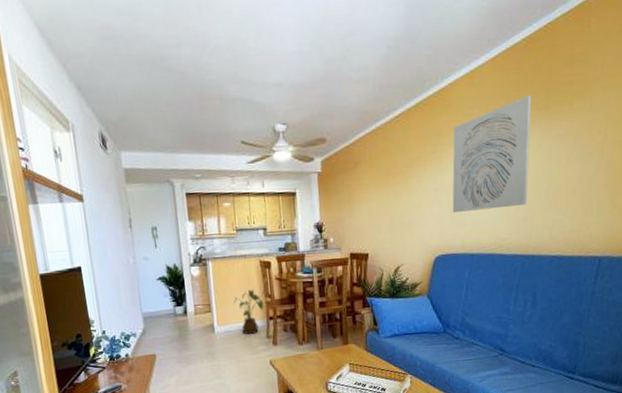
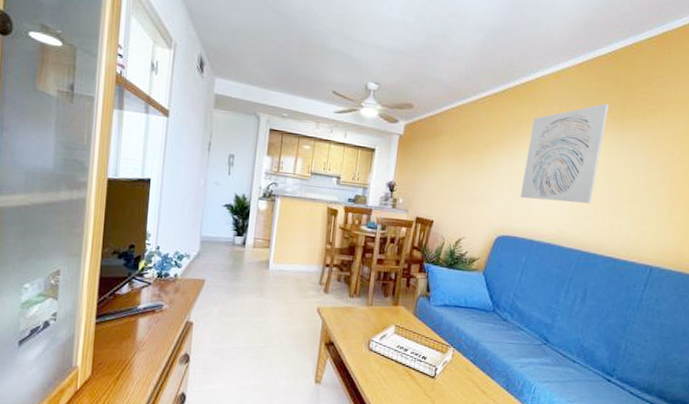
house plant: present [233,289,267,335] -> none [293,232,328,278]

